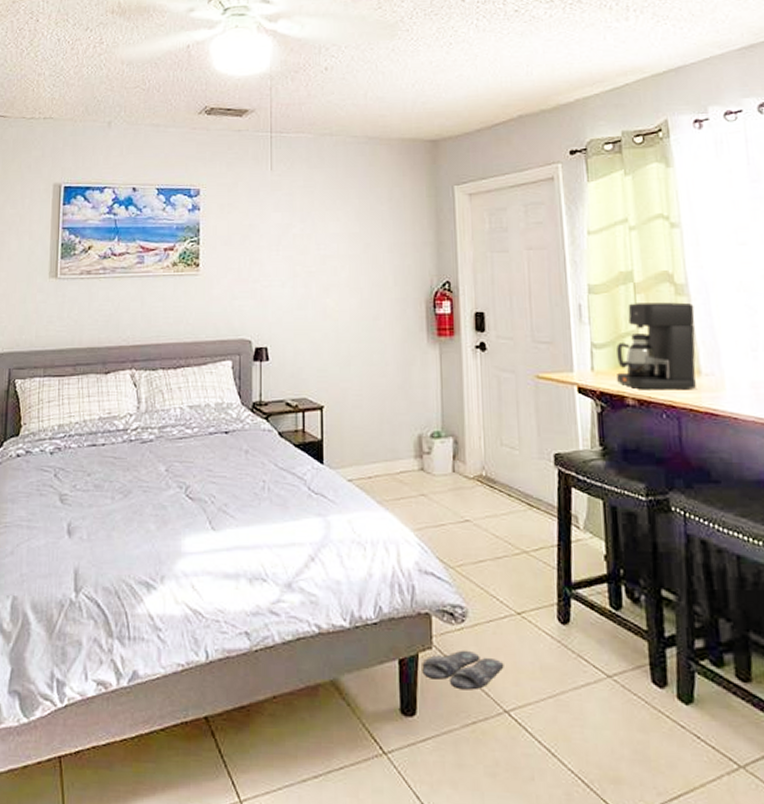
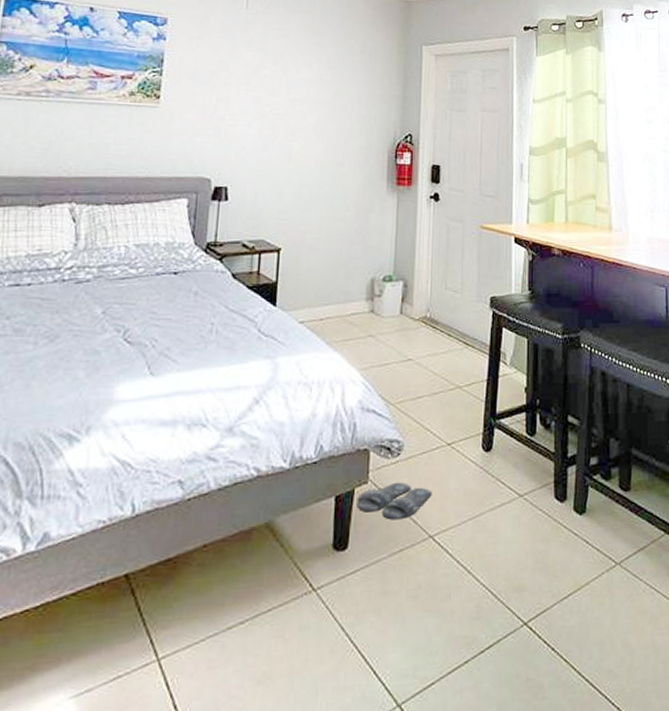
coffee maker: present [616,302,696,390] -> none [547,165,611,243]

